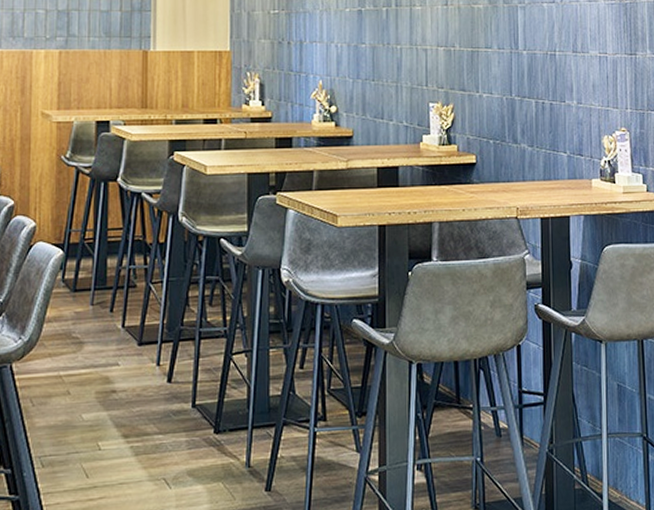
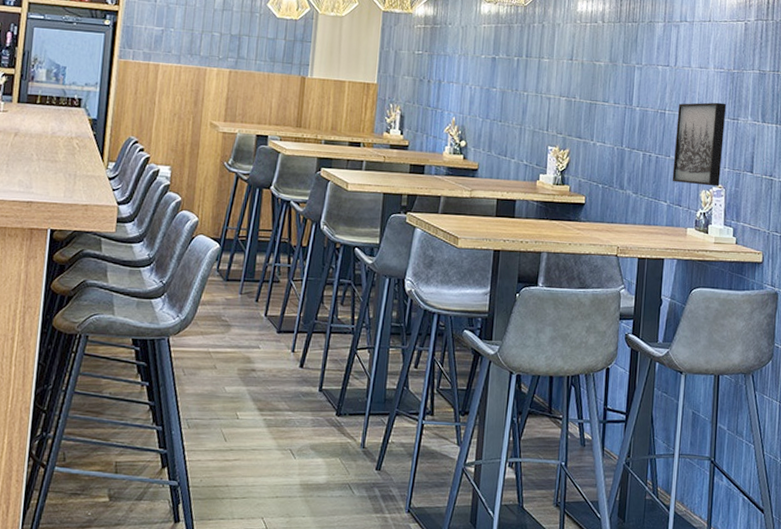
wall art: none [569,37,623,131] -> present [672,102,727,187]

